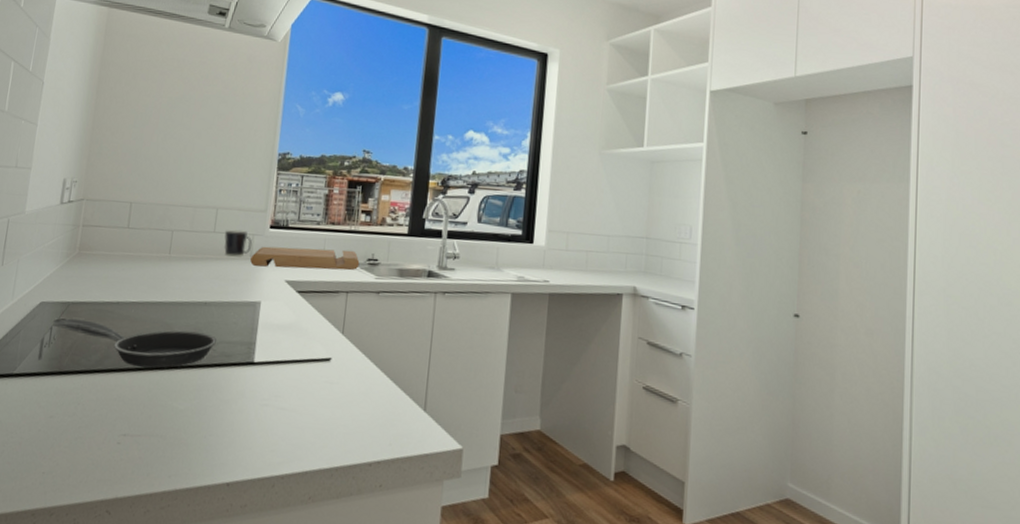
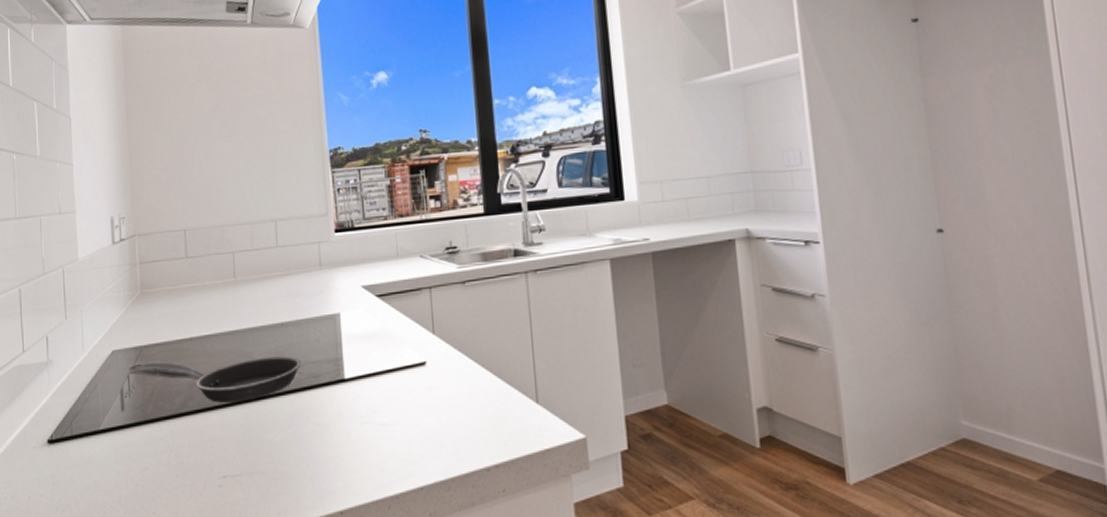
mug: present [223,229,253,258] -> none [287,239,320,271]
cutting board: present [250,246,360,271] -> none [321,241,438,277]

